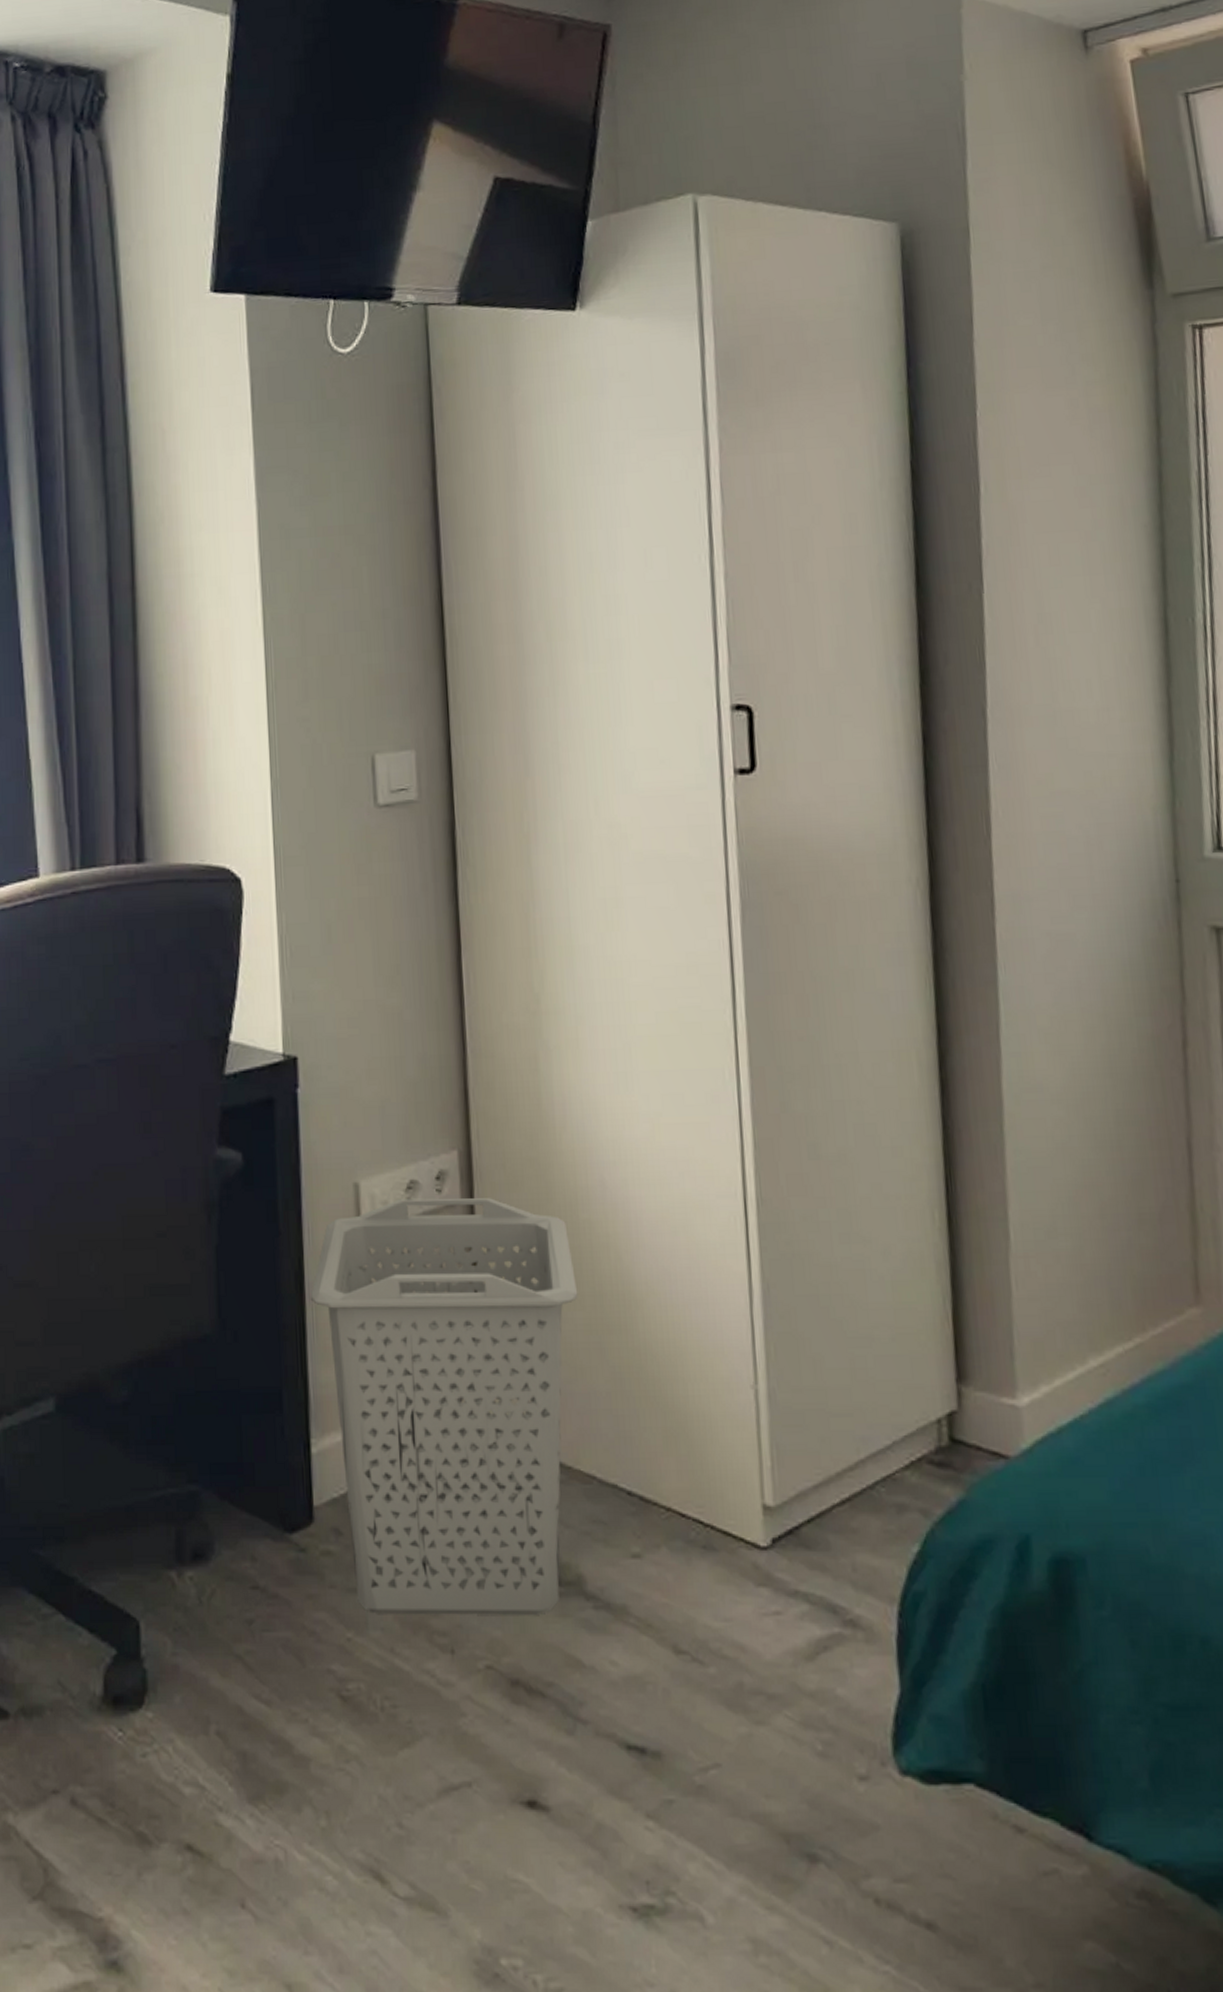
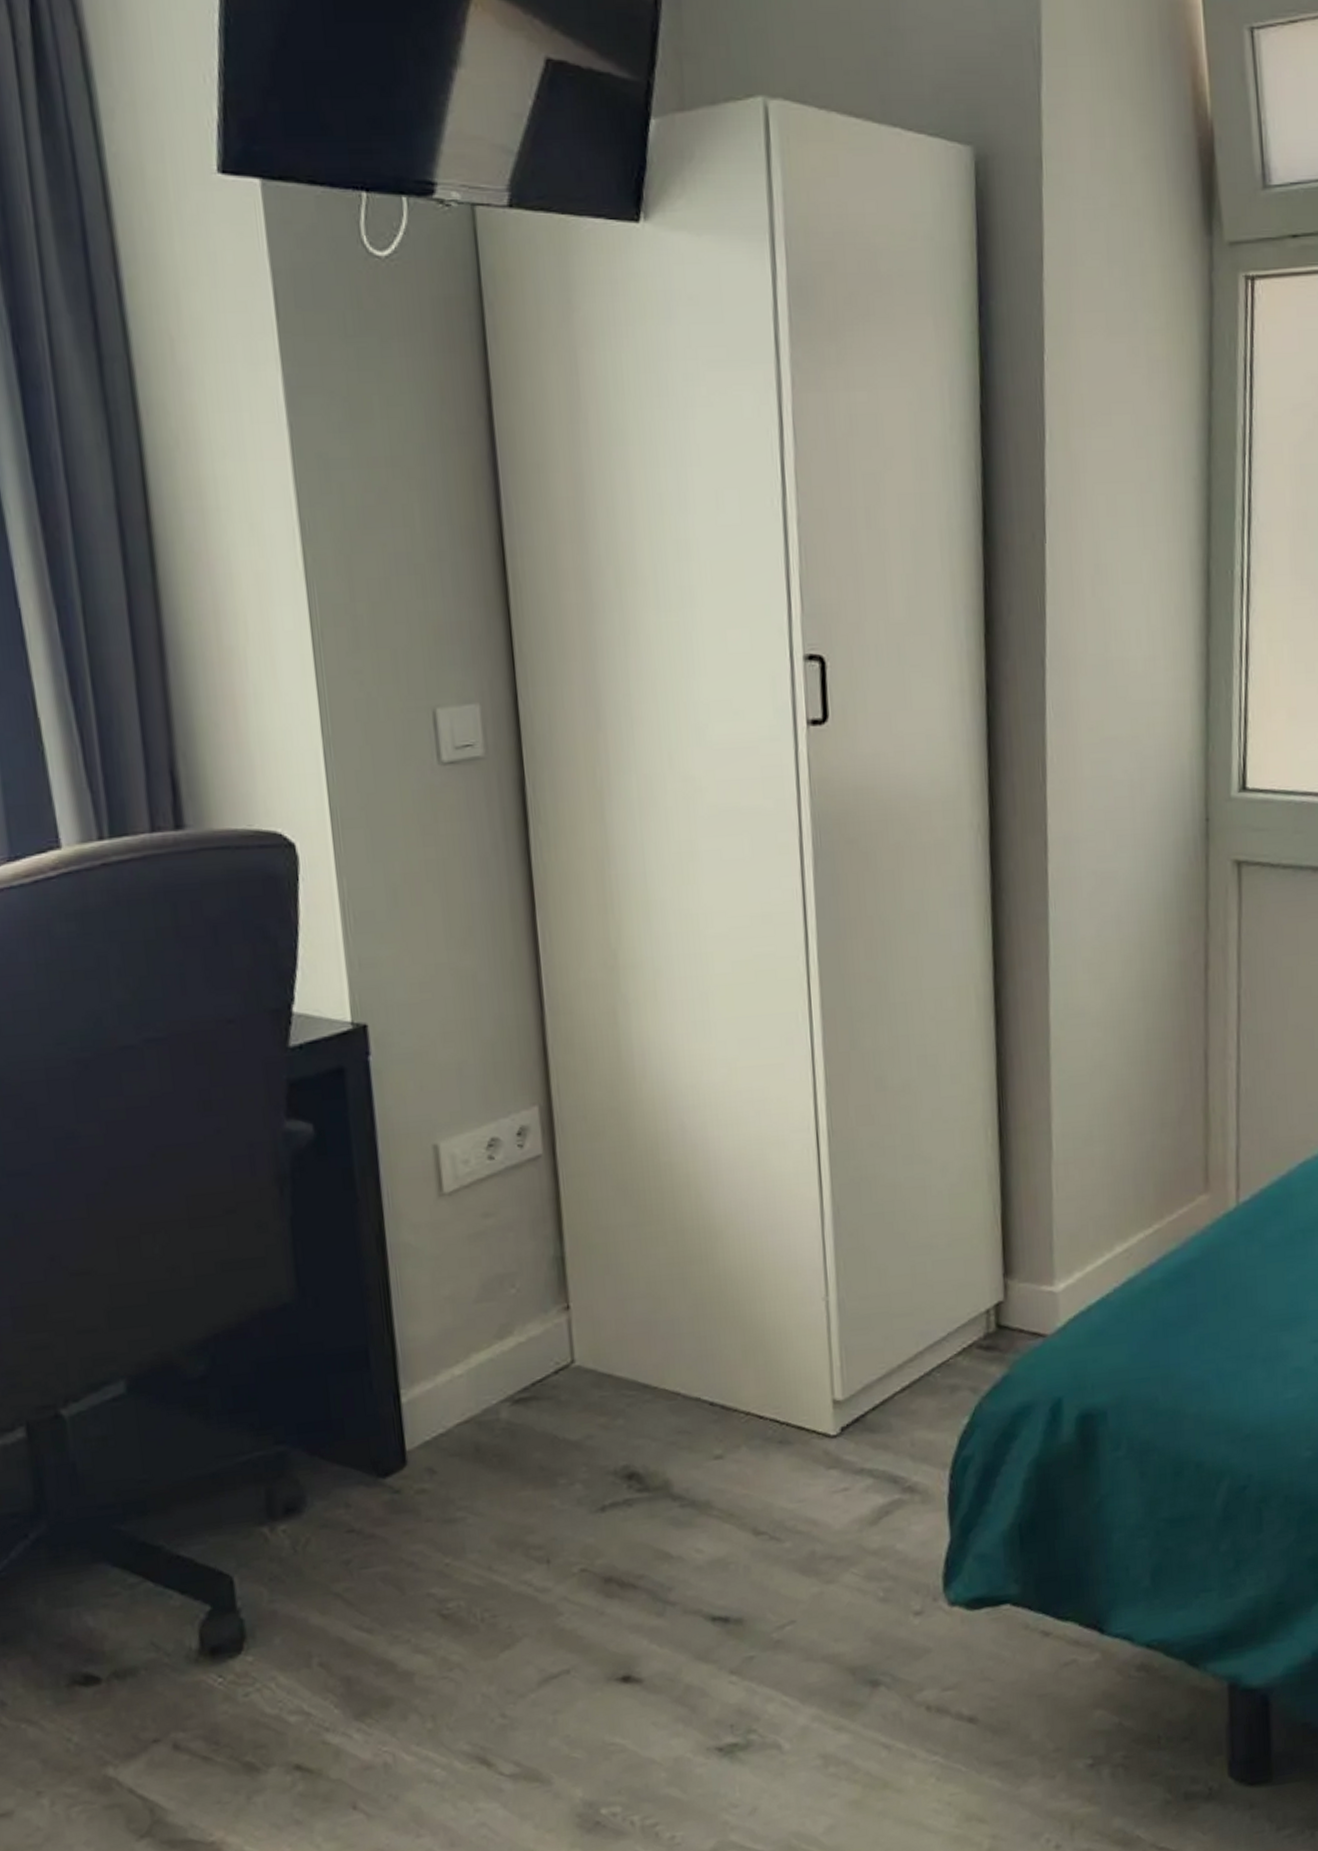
laundry basket: present [310,1198,578,1615] -> none [392,1149,661,1539]

